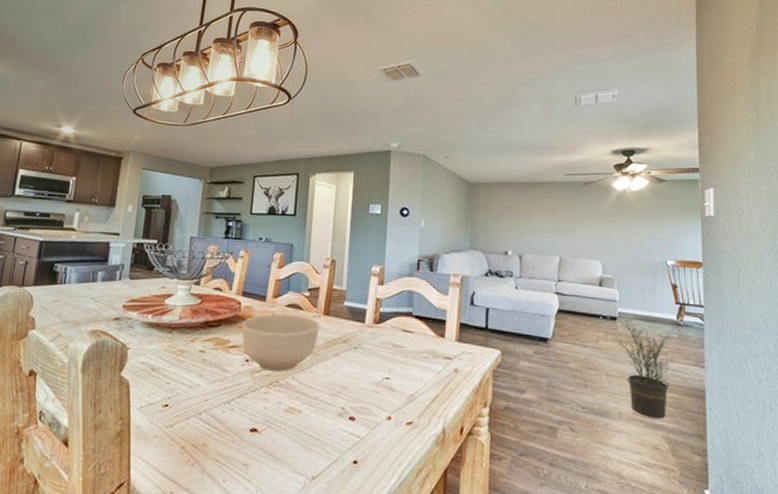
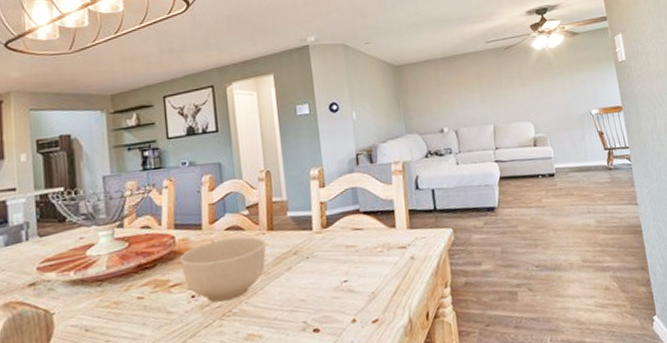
potted plant: present [614,320,677,419] -> none [555,172,612,262]

